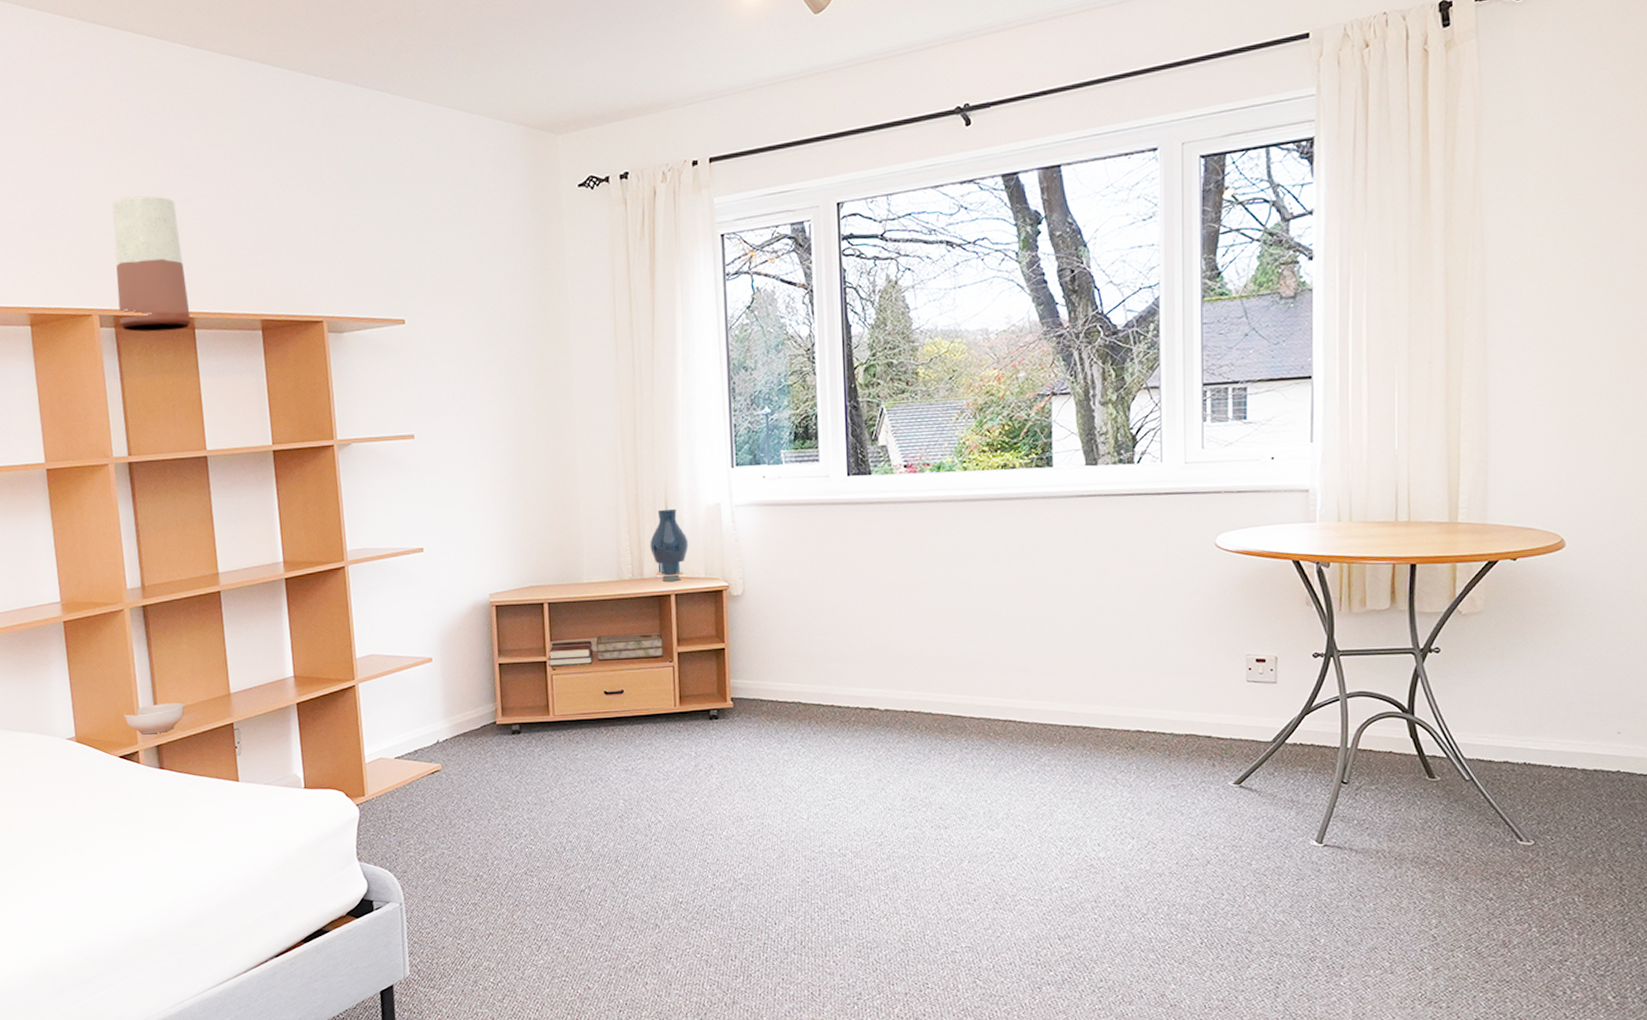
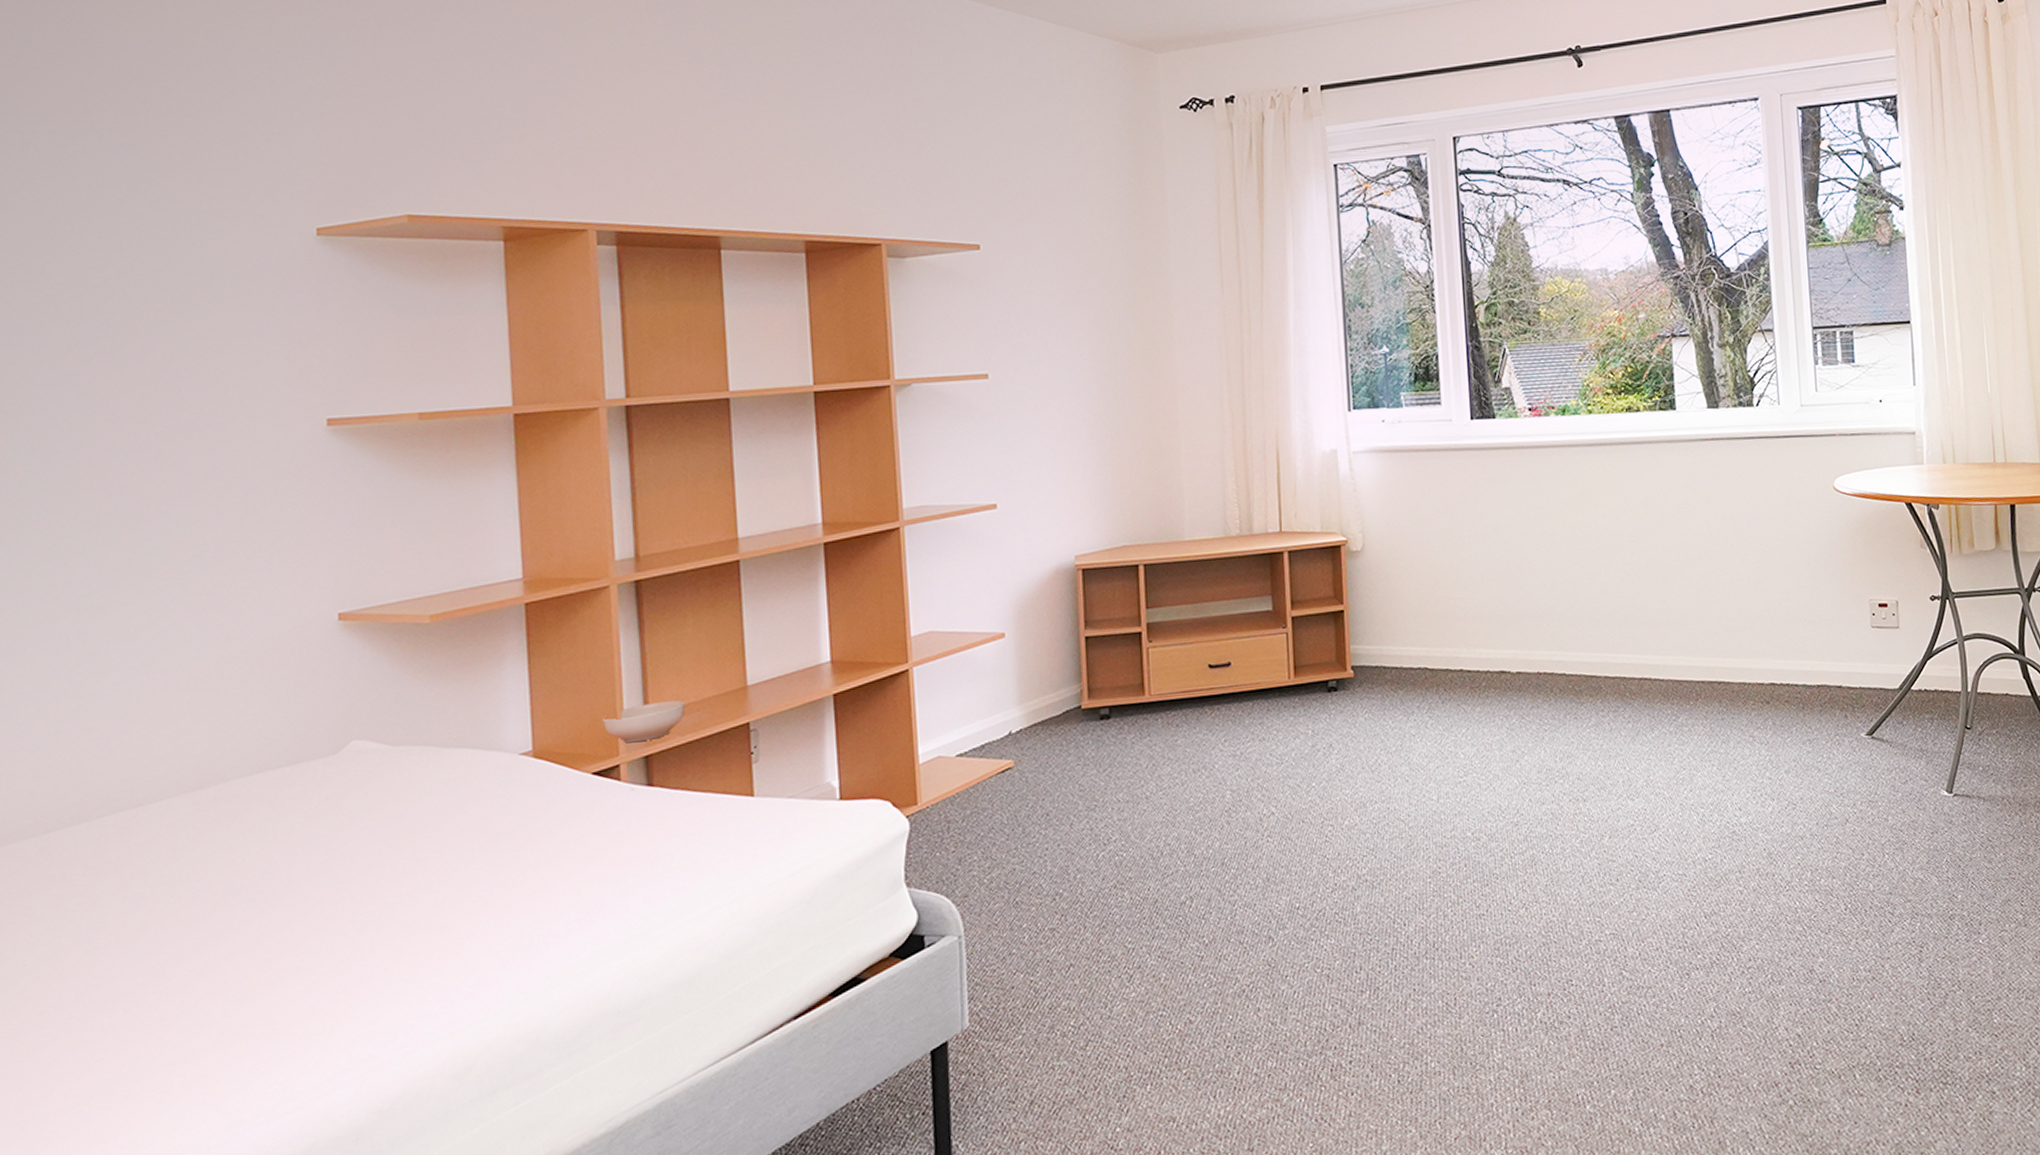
vase: present [111,196,191,332] -> none [620,95,716,252]
books: present [548,640,594,666] -> none [1143,606,1197,638]
decorative box: present [595,633,664,661] -> none [1198,595,1276,630]
vase: present [650,508,689,581] -> none [1260,456,1303,537]

